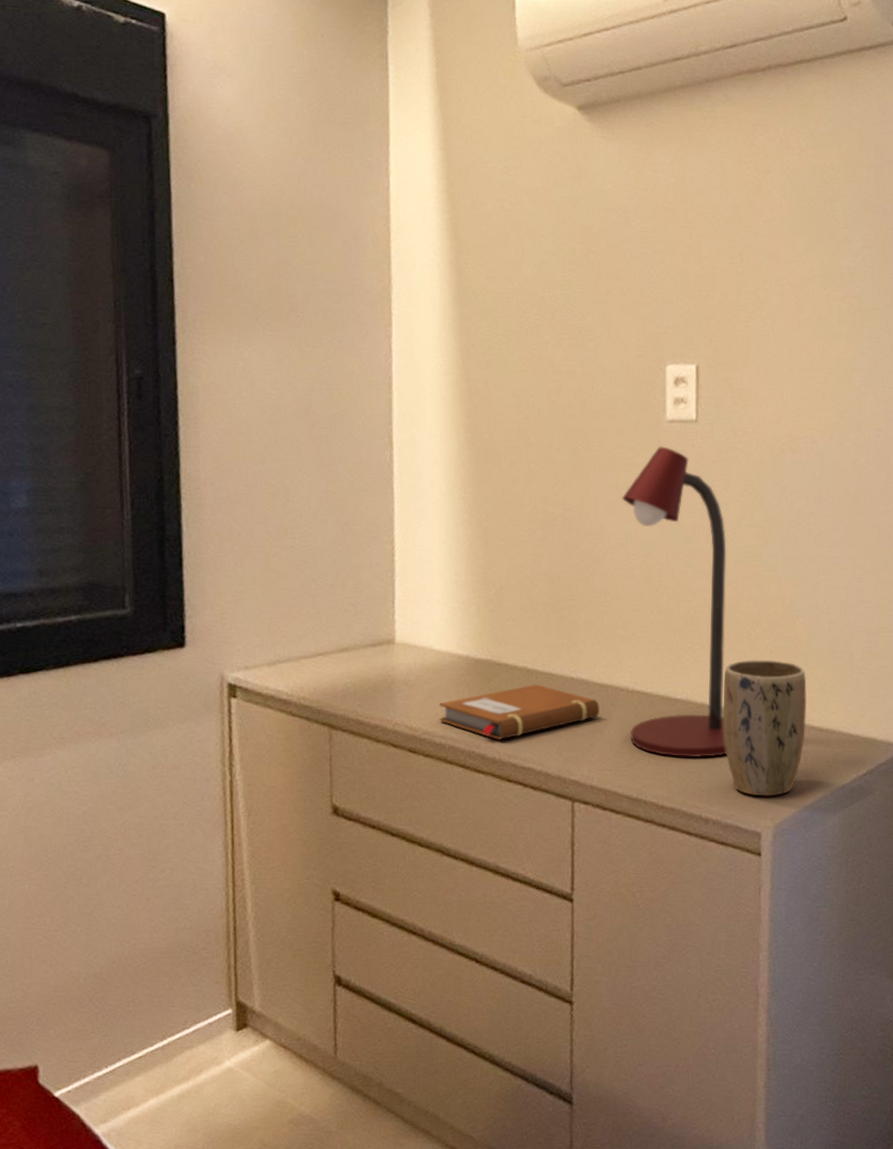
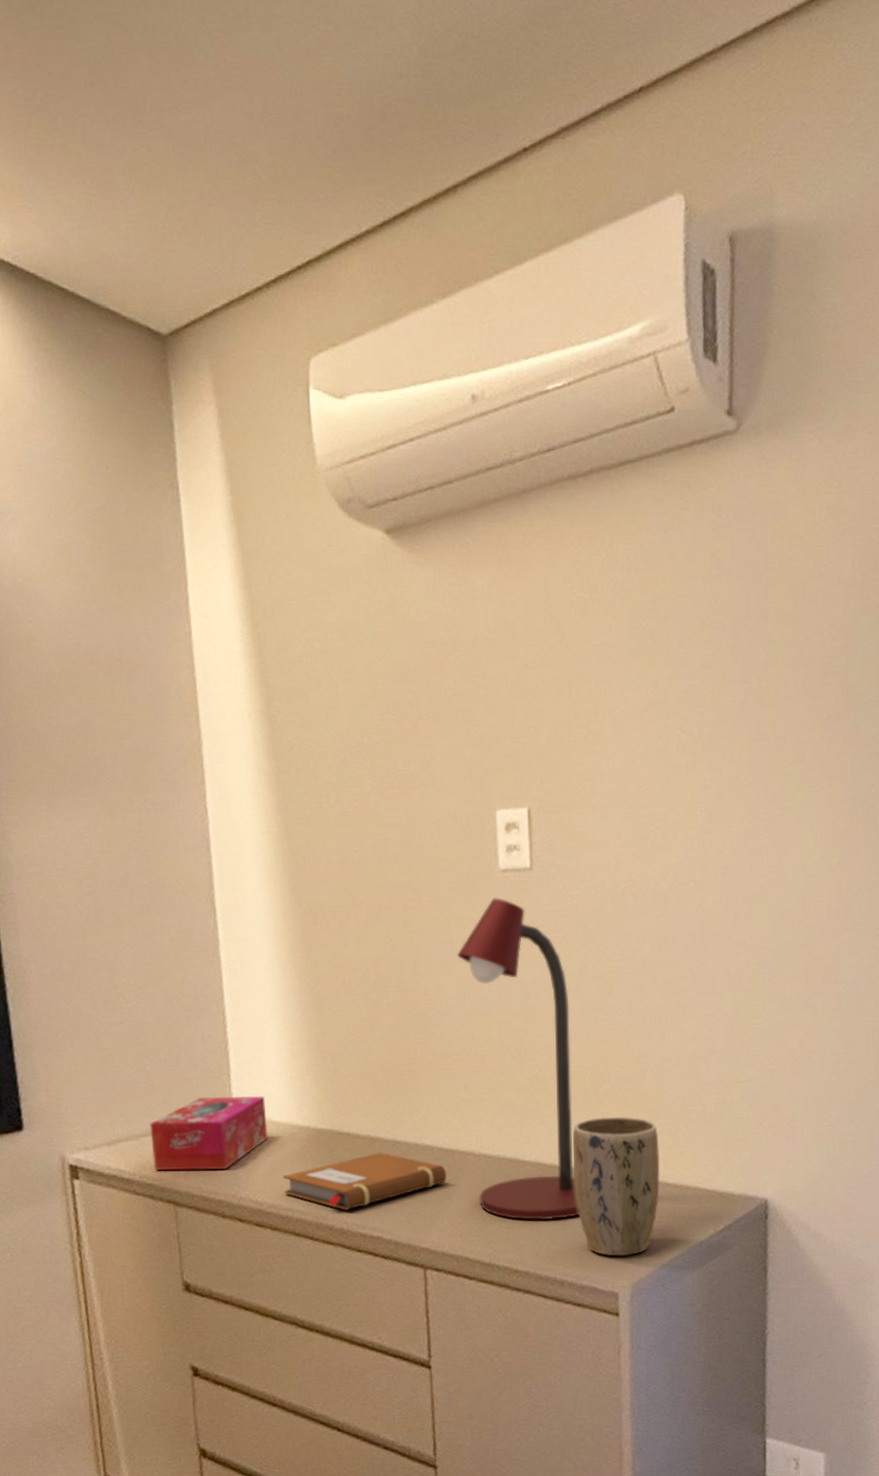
tissue box: none [310,623,427,695] -> present [149,1096,268,1171]

